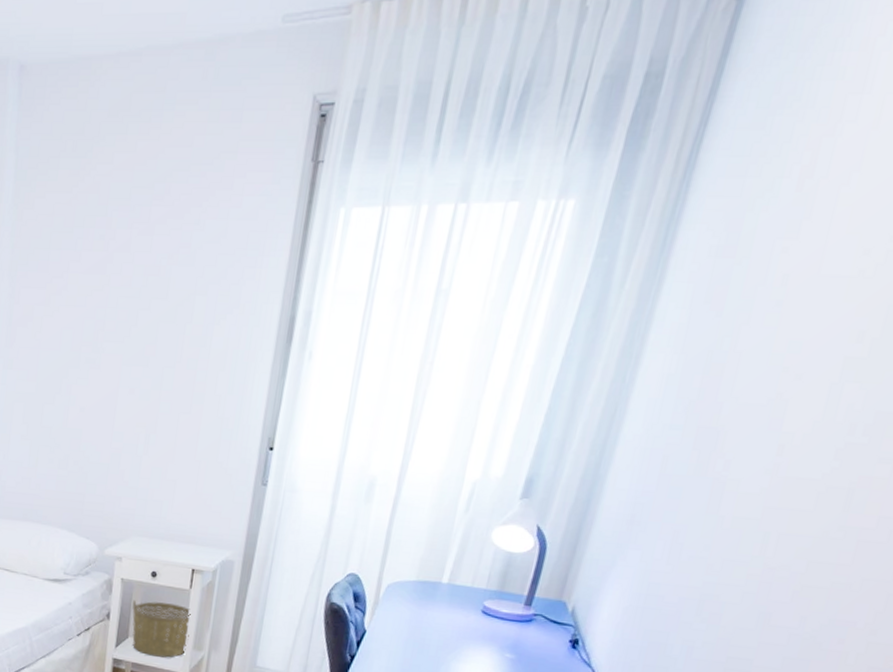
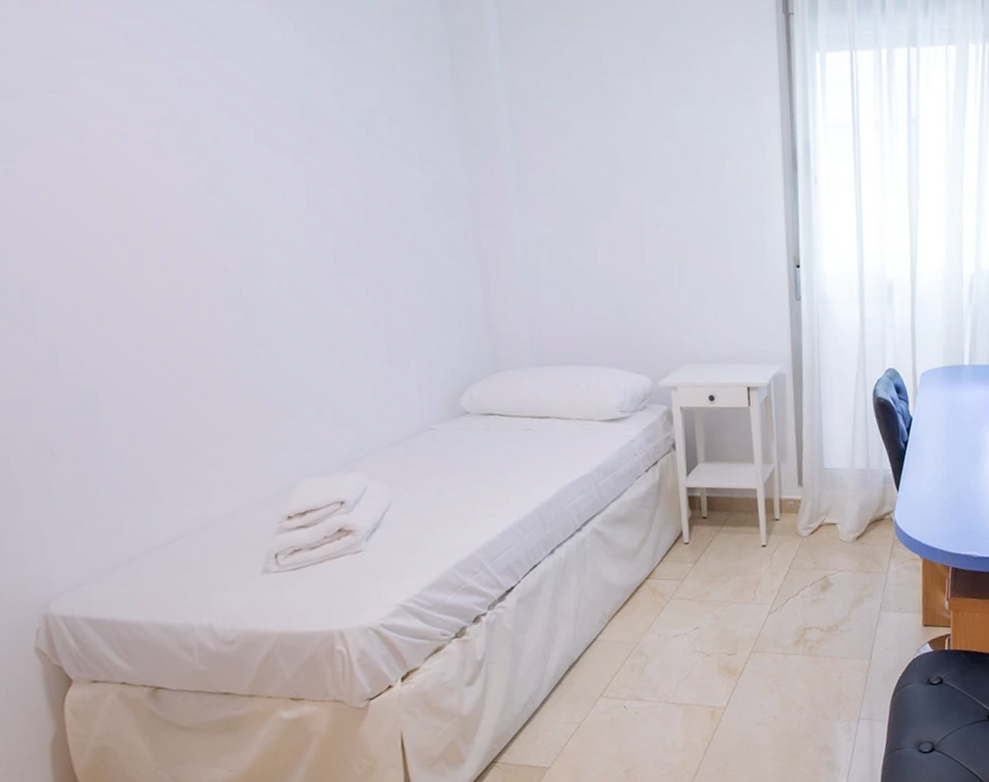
basket: present [132,599,191,658] -> none [696,423,757,478]

